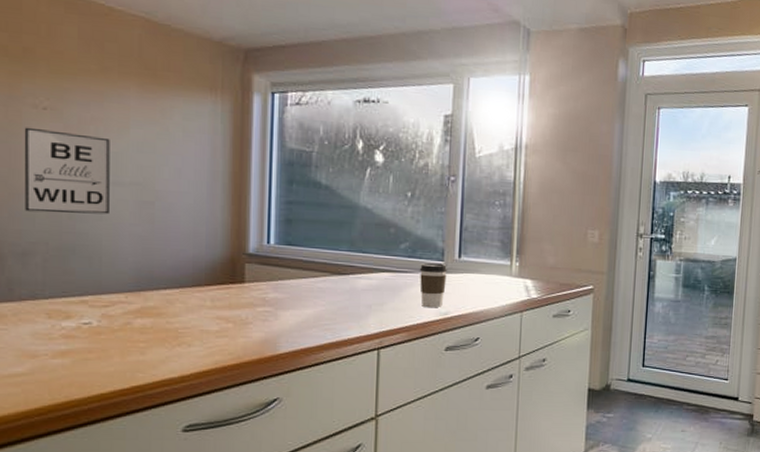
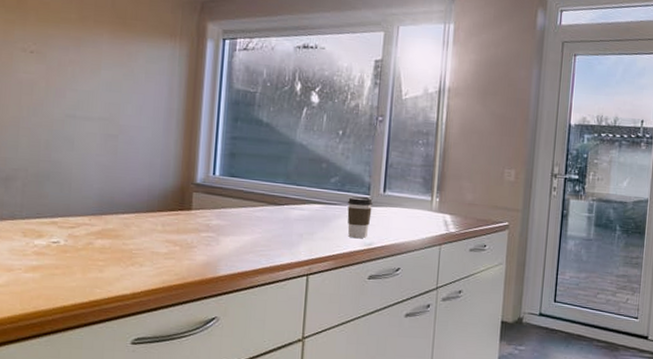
wall art: present [24,127,110,215] -> none [10,68,84,146]

